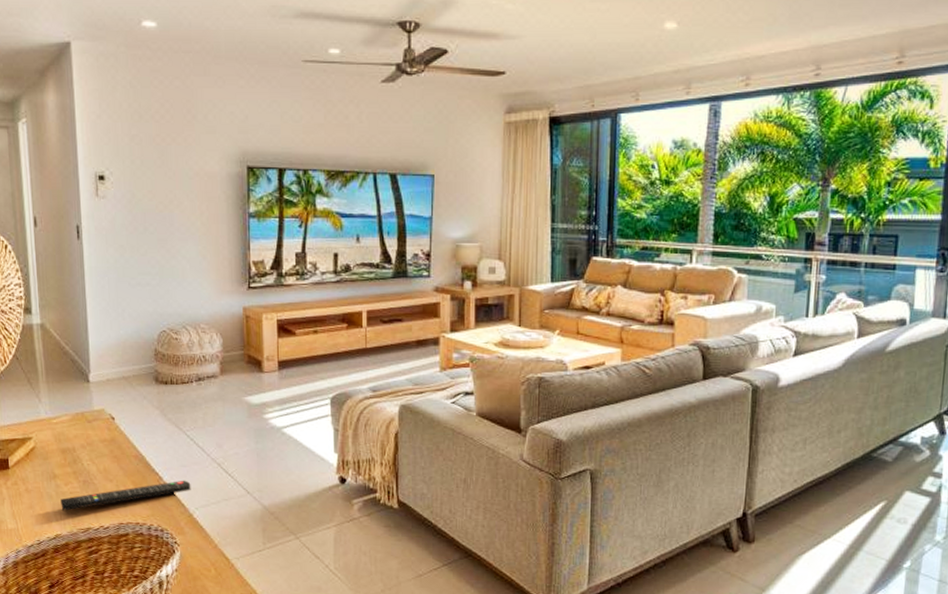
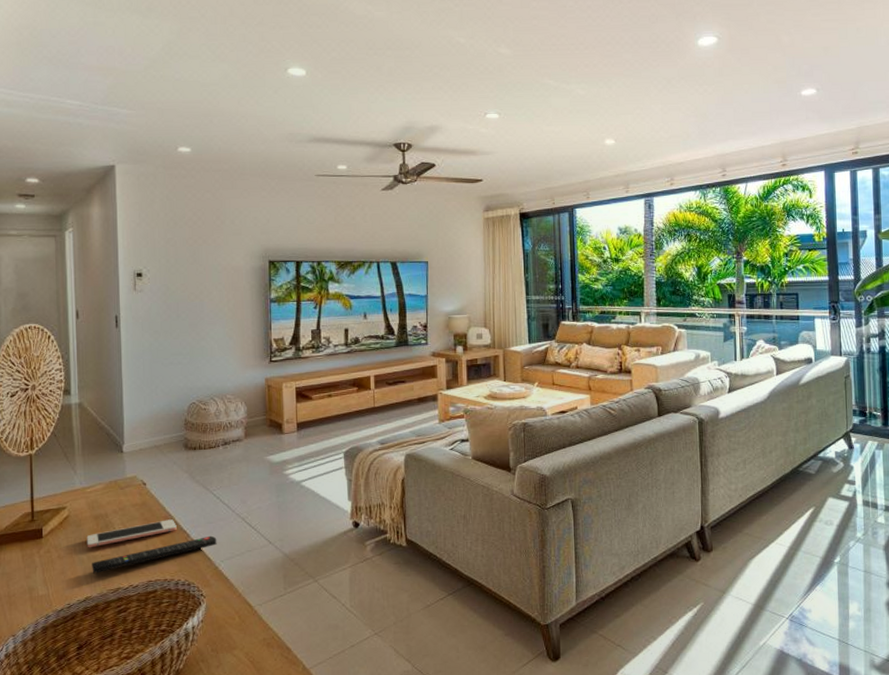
cell phone: none [54,459,148,484] -> present [86,519,177,548]

